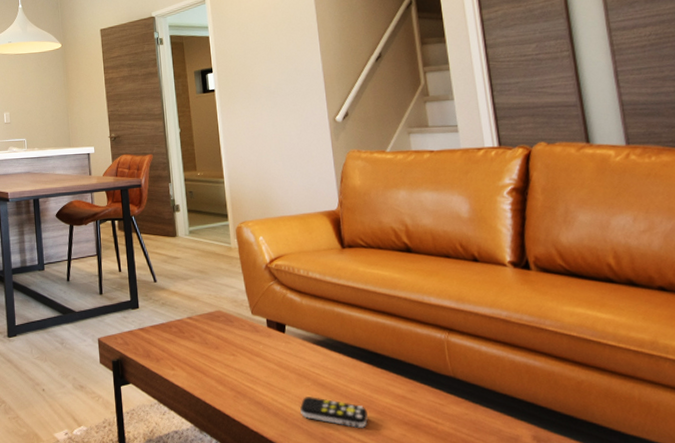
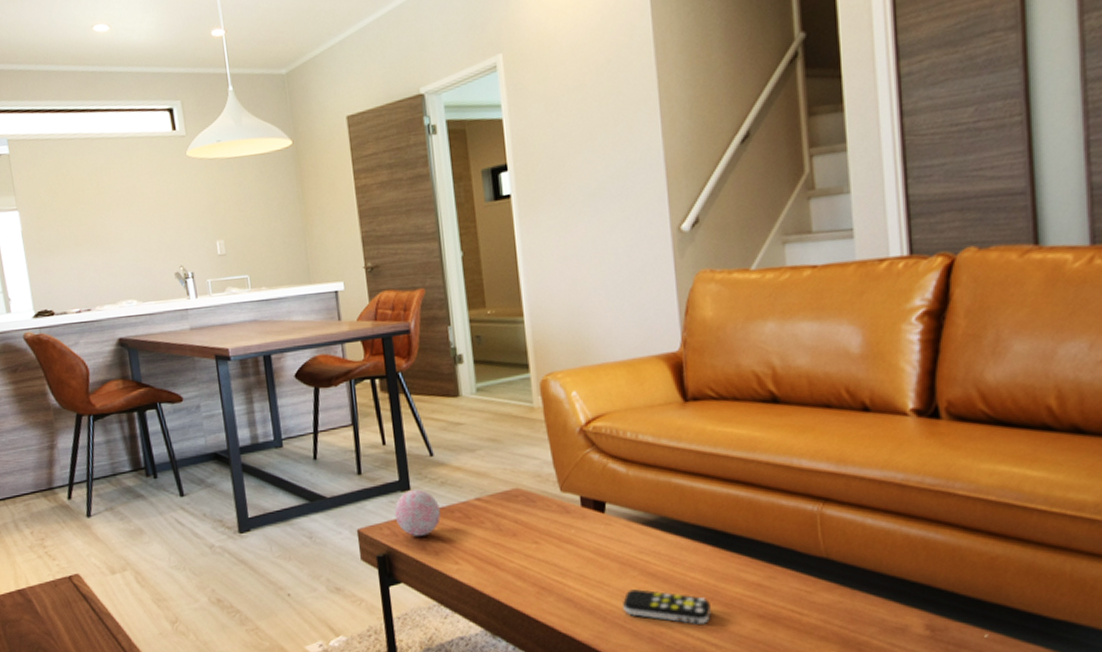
decorative ball: none [126,308,161,346] -> present [394,489,441,536]

